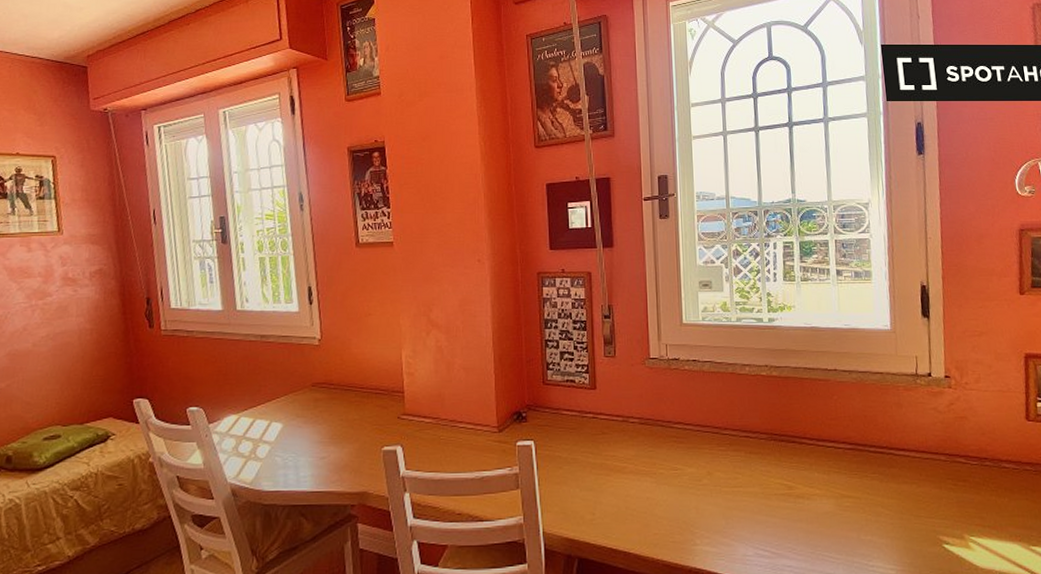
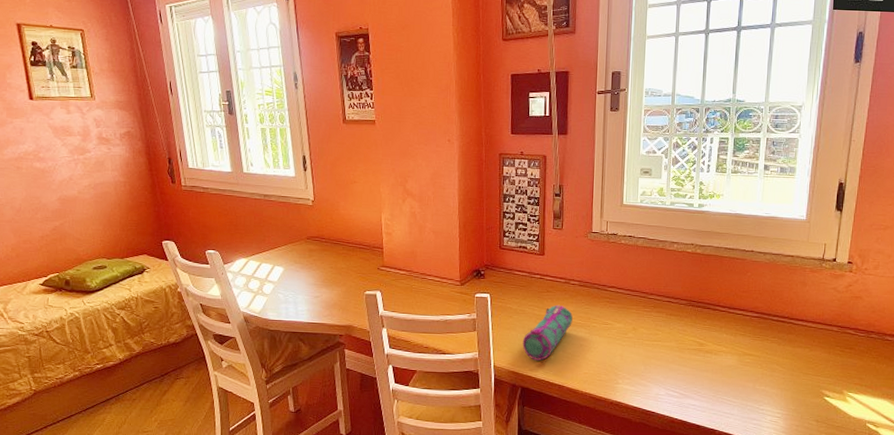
pencil case: none [576,448,635,522] -> present [522,304,573,361]

